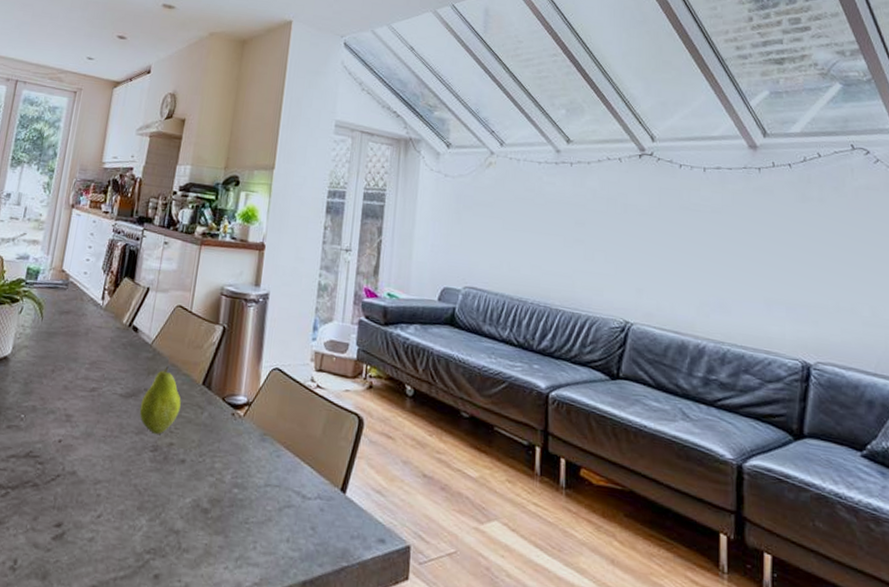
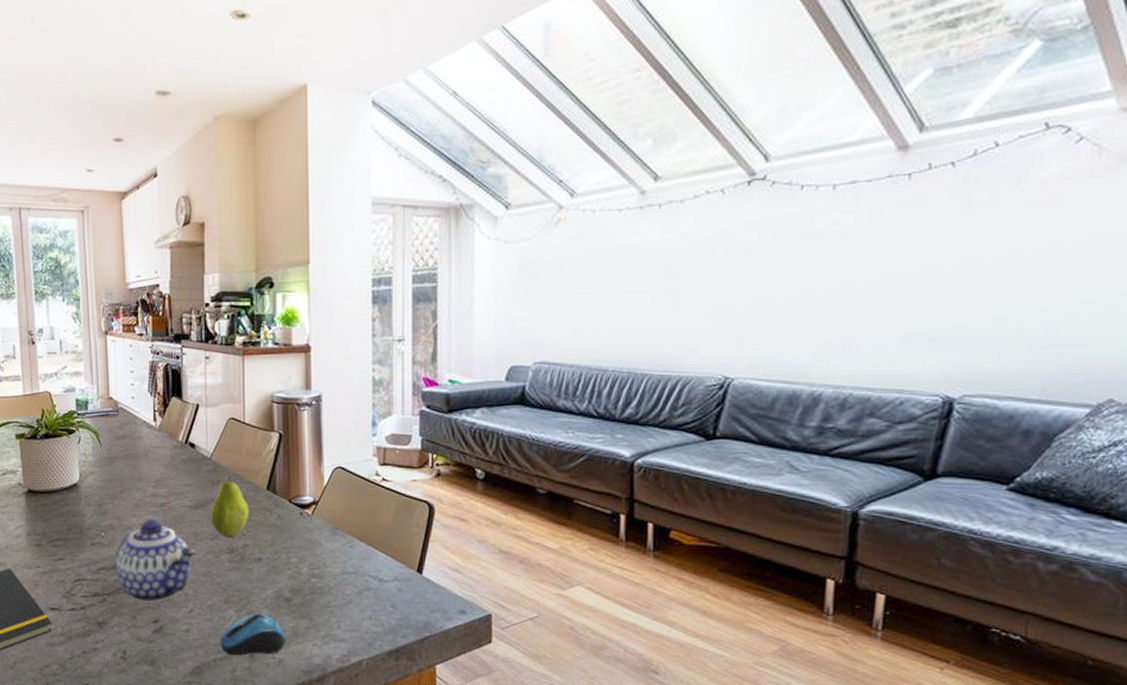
teapot: none [26,404,118,503] -> present [115,519,196,603]
computer mouse: none [125,524,197,576] -> present [221,613,285,655]

